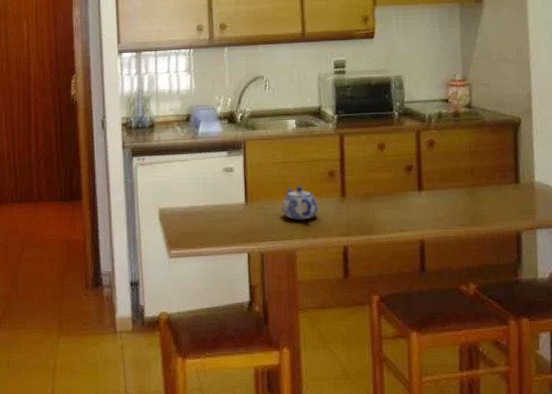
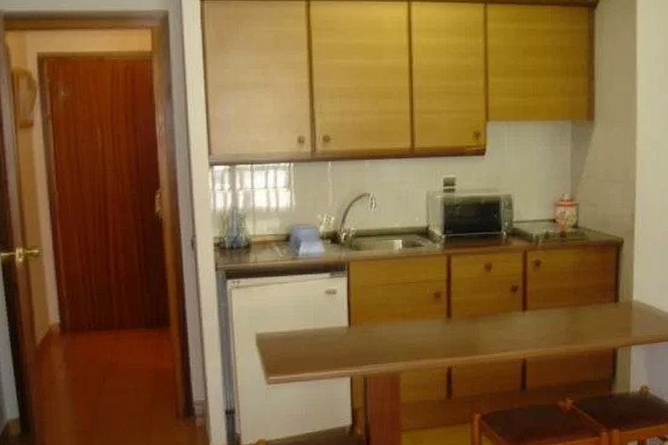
teapot: present [282,186,319,220] -> none [386,308,424,342]

